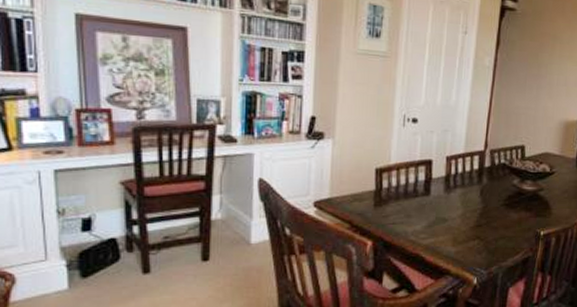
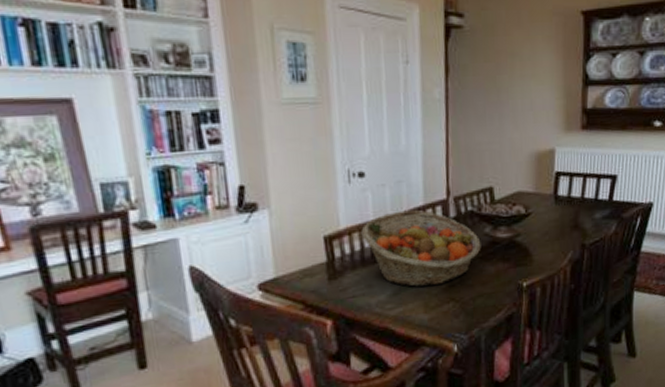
fruit basket: none [407,155,509,224] -> present [361,209,481,287]

